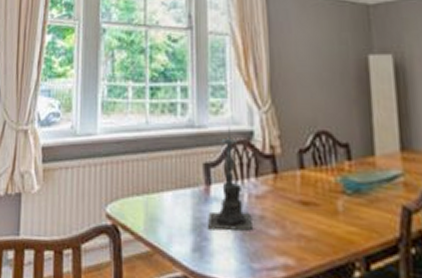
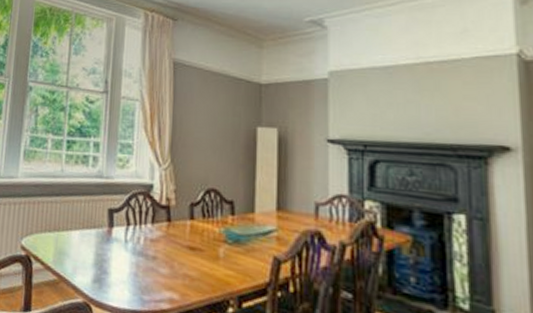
candle holder: present [208,128,254,231] -> none [108,180,147,268]

